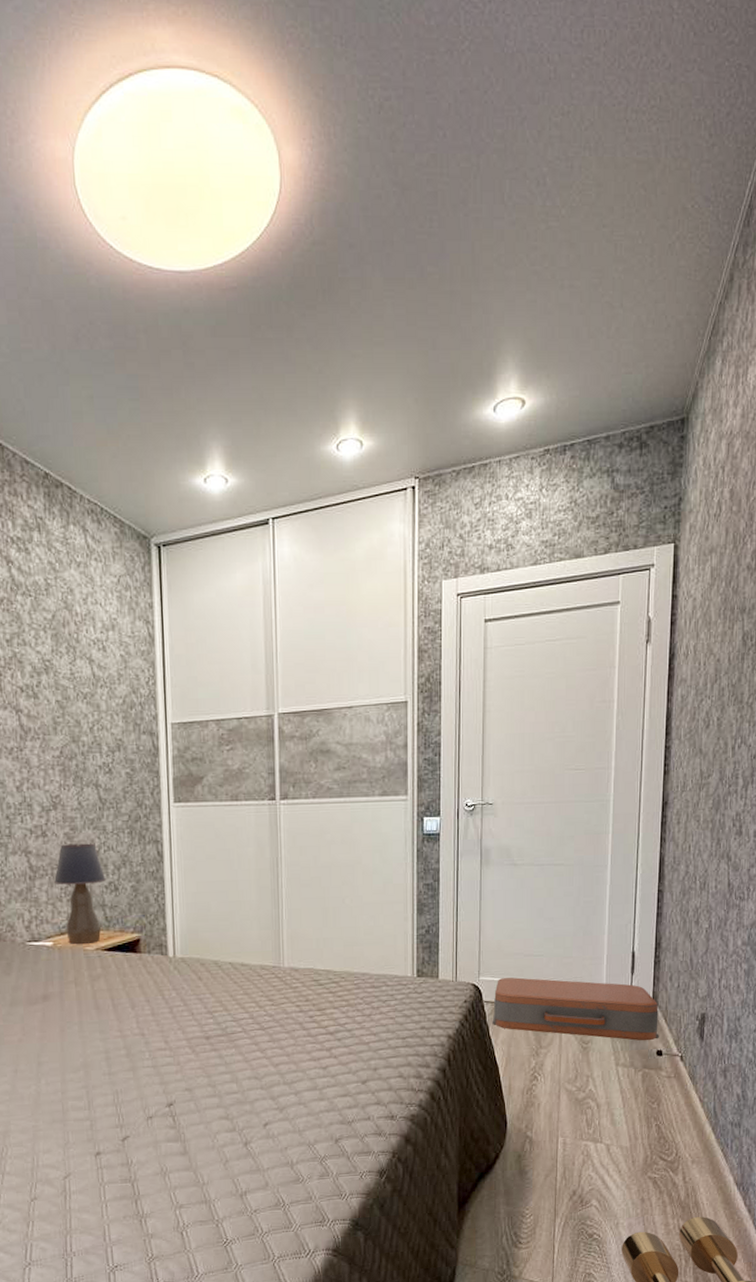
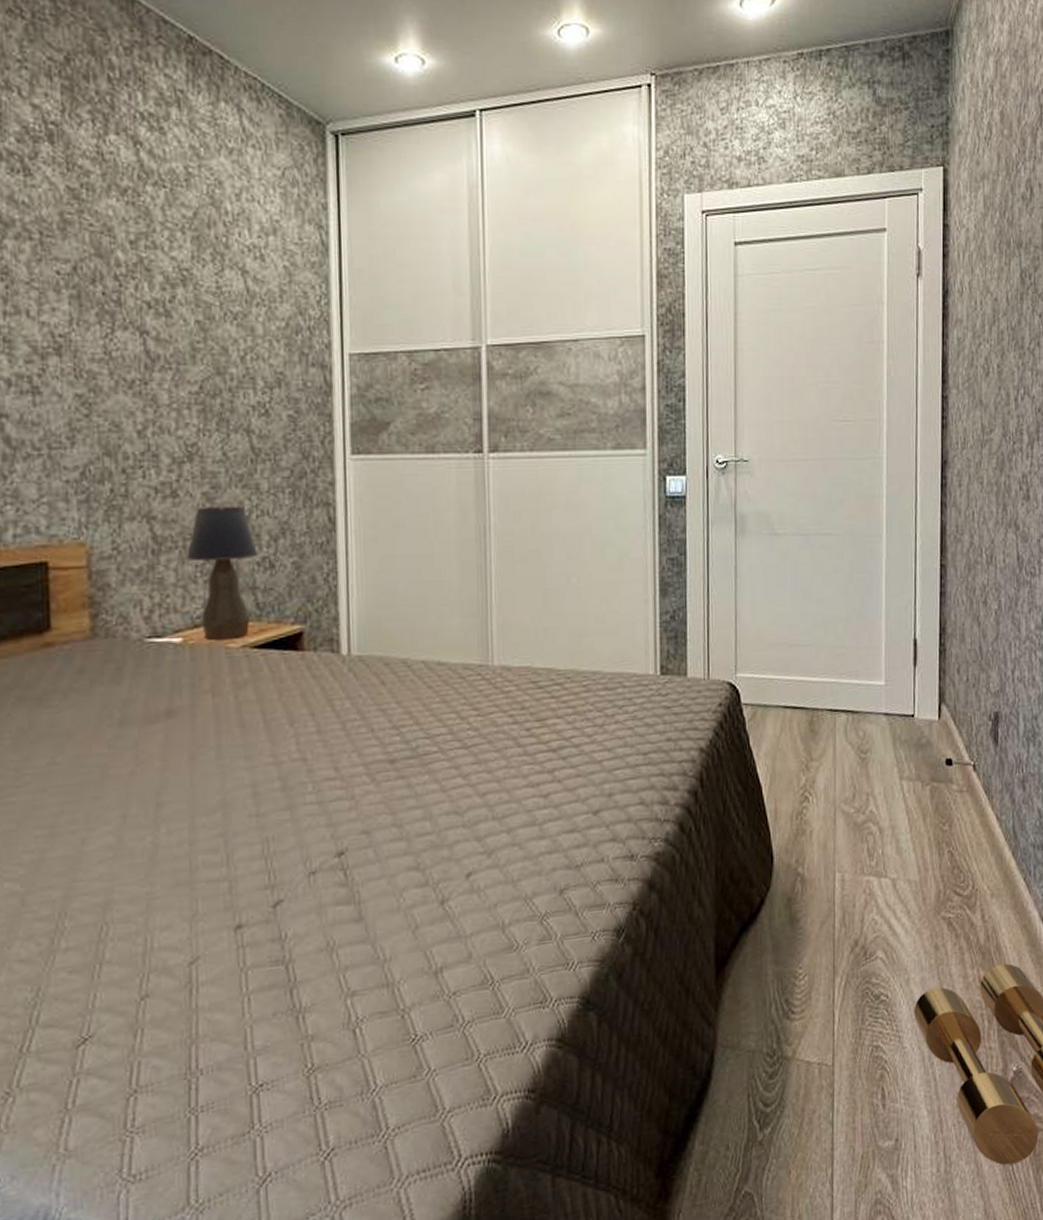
suitcase: present [492,977,659,1041] -> none [752,672,948,748]

